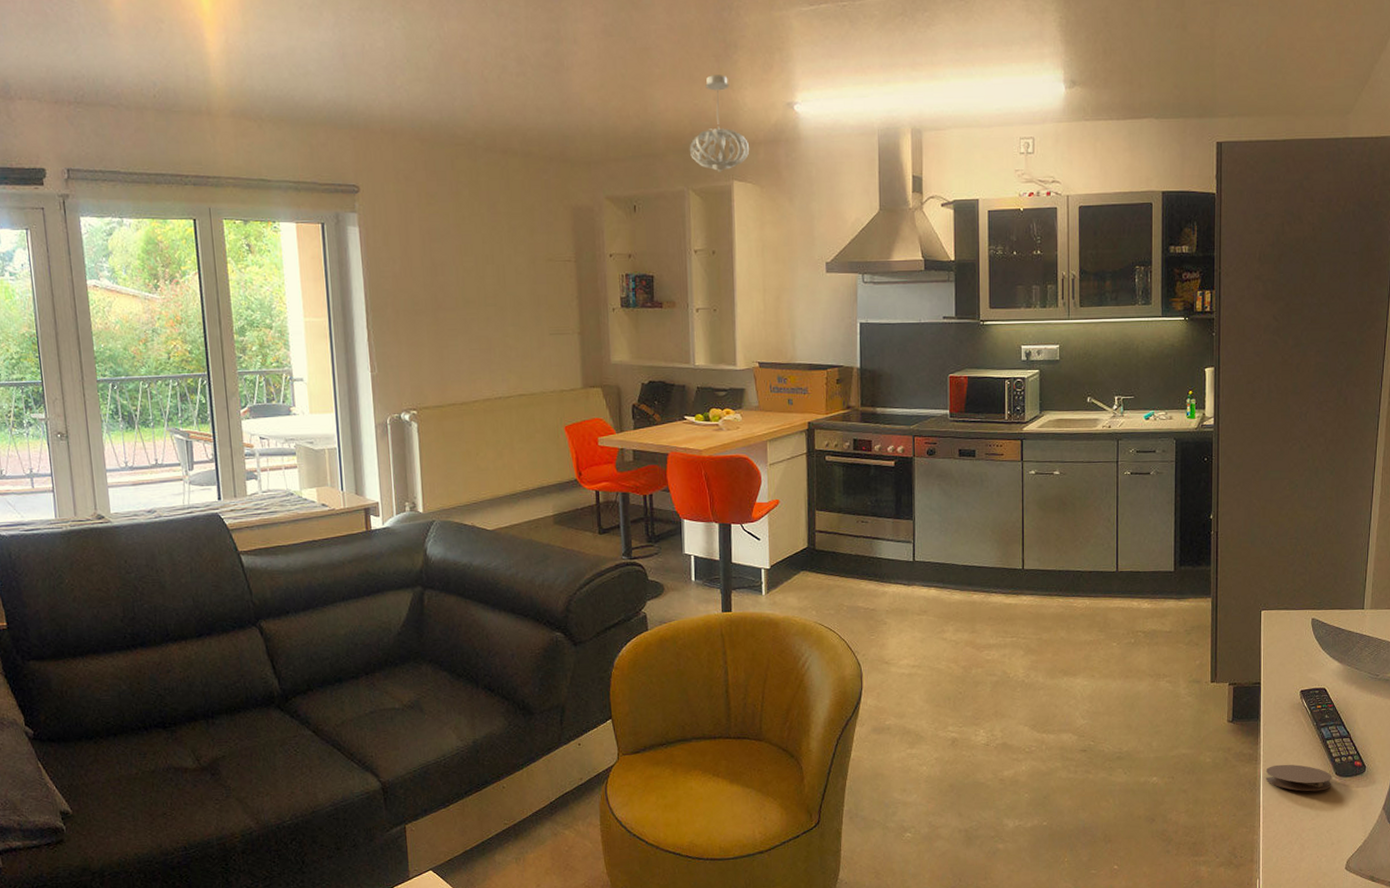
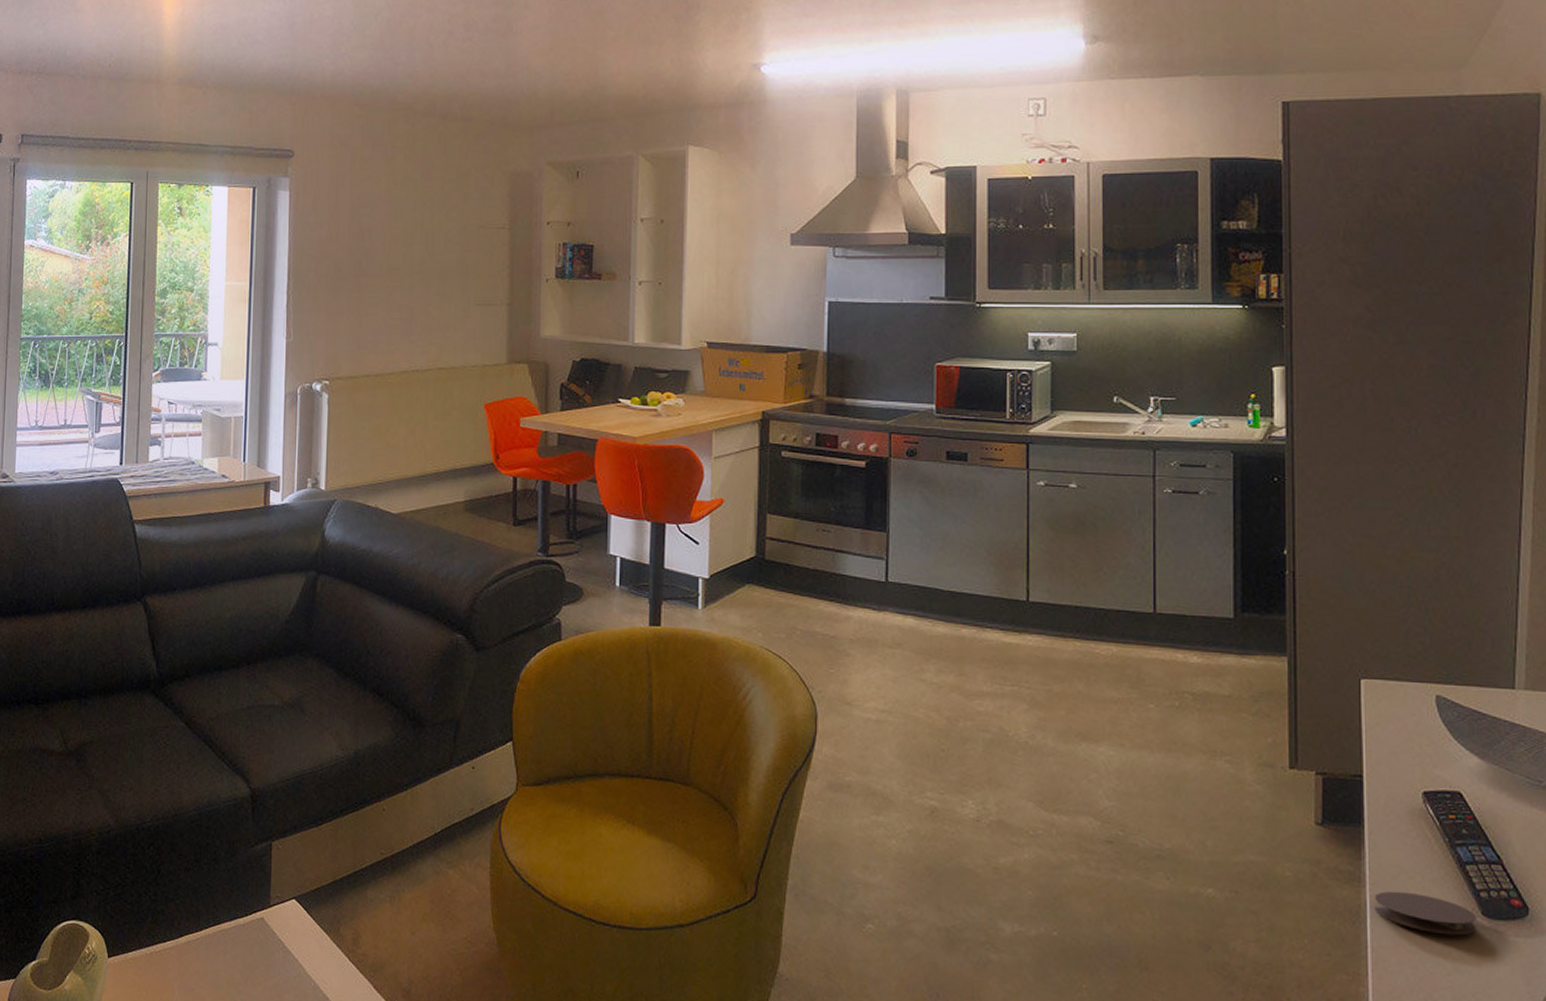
pendant light: present [689,75,750,172] -> none [641,36,709,137]

